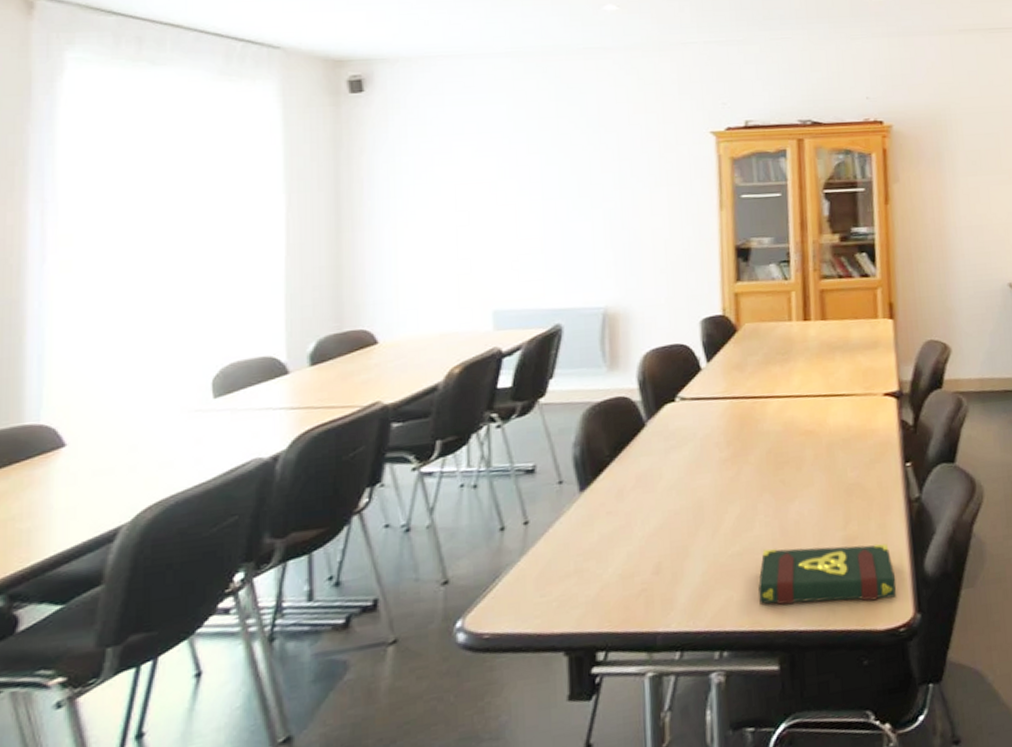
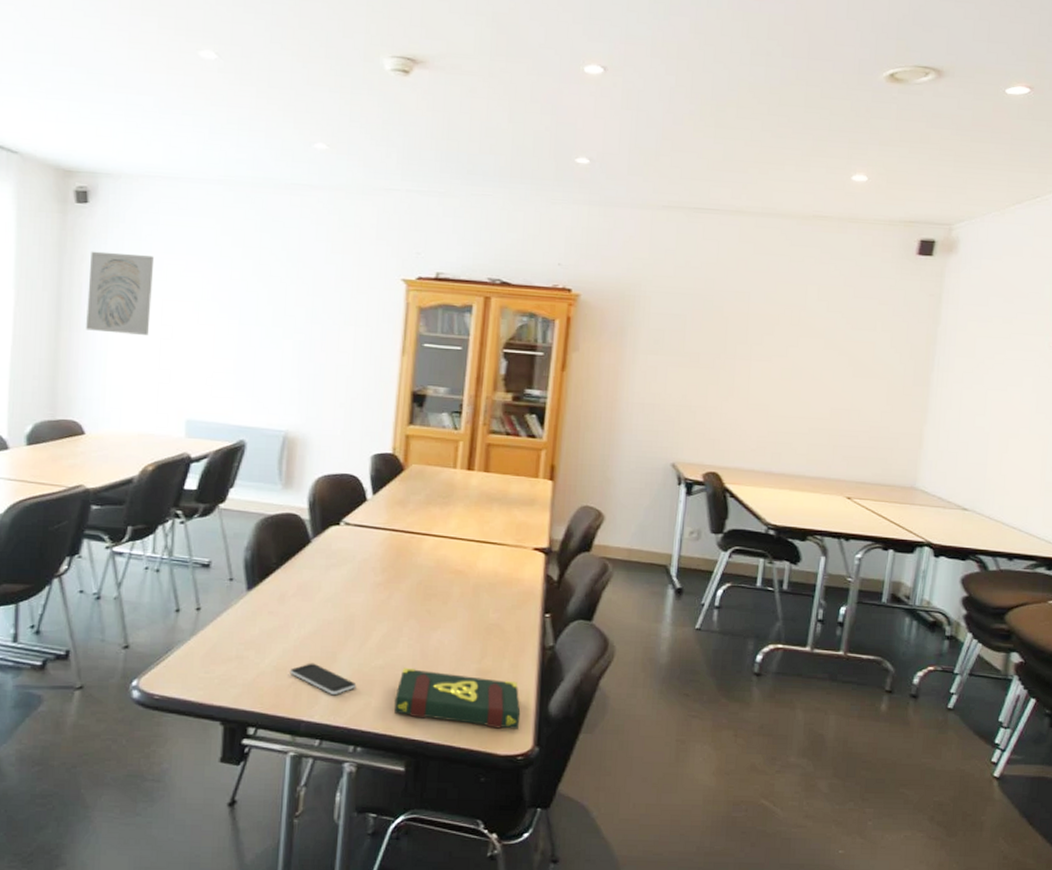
wall art: none [370,139,443,228] -> present [86,251,155,335]
smartphone: none [637,562,715,597] -> present [289,663,357,696]

